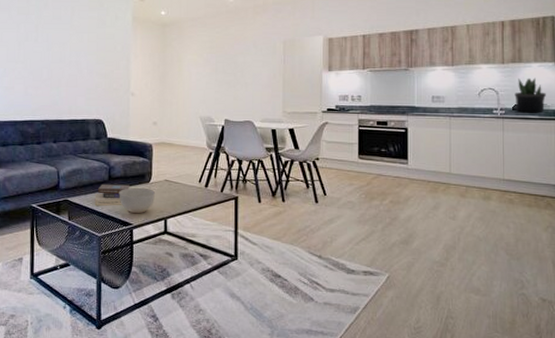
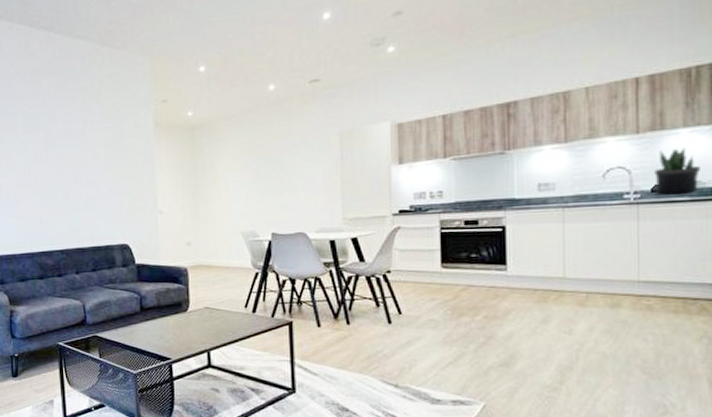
books: present [94,184,130,206] -> none [126,315,166,340]
bowl: present [119,187,156,214] -> none [153,317,195,347]

